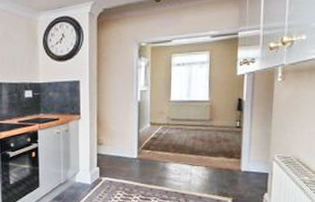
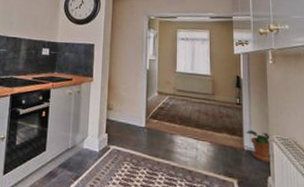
potted plant: none [244,151,272,181] -> present [245,130,272,163]

